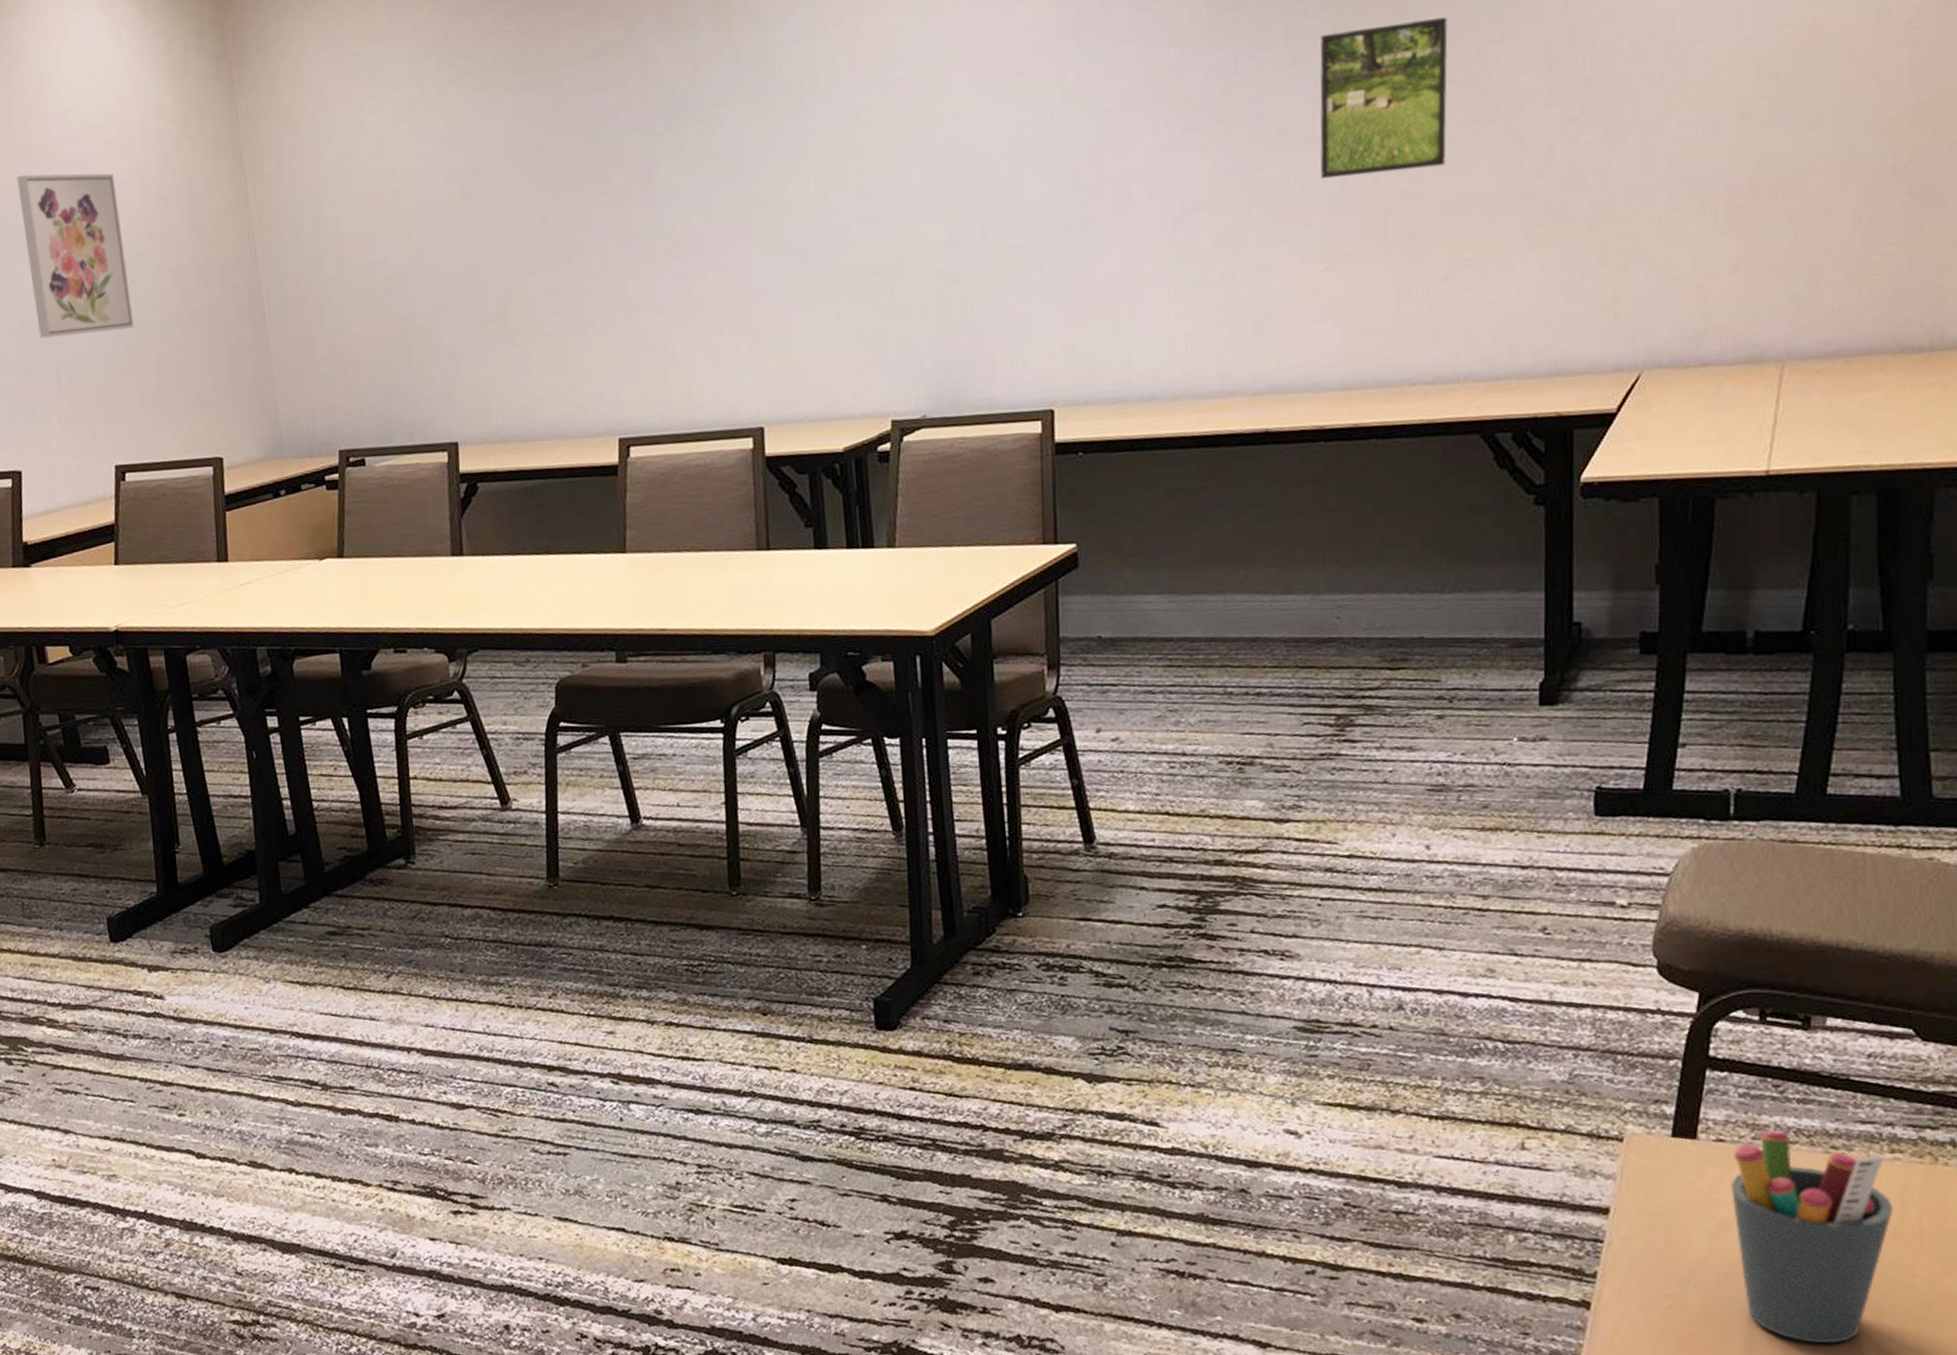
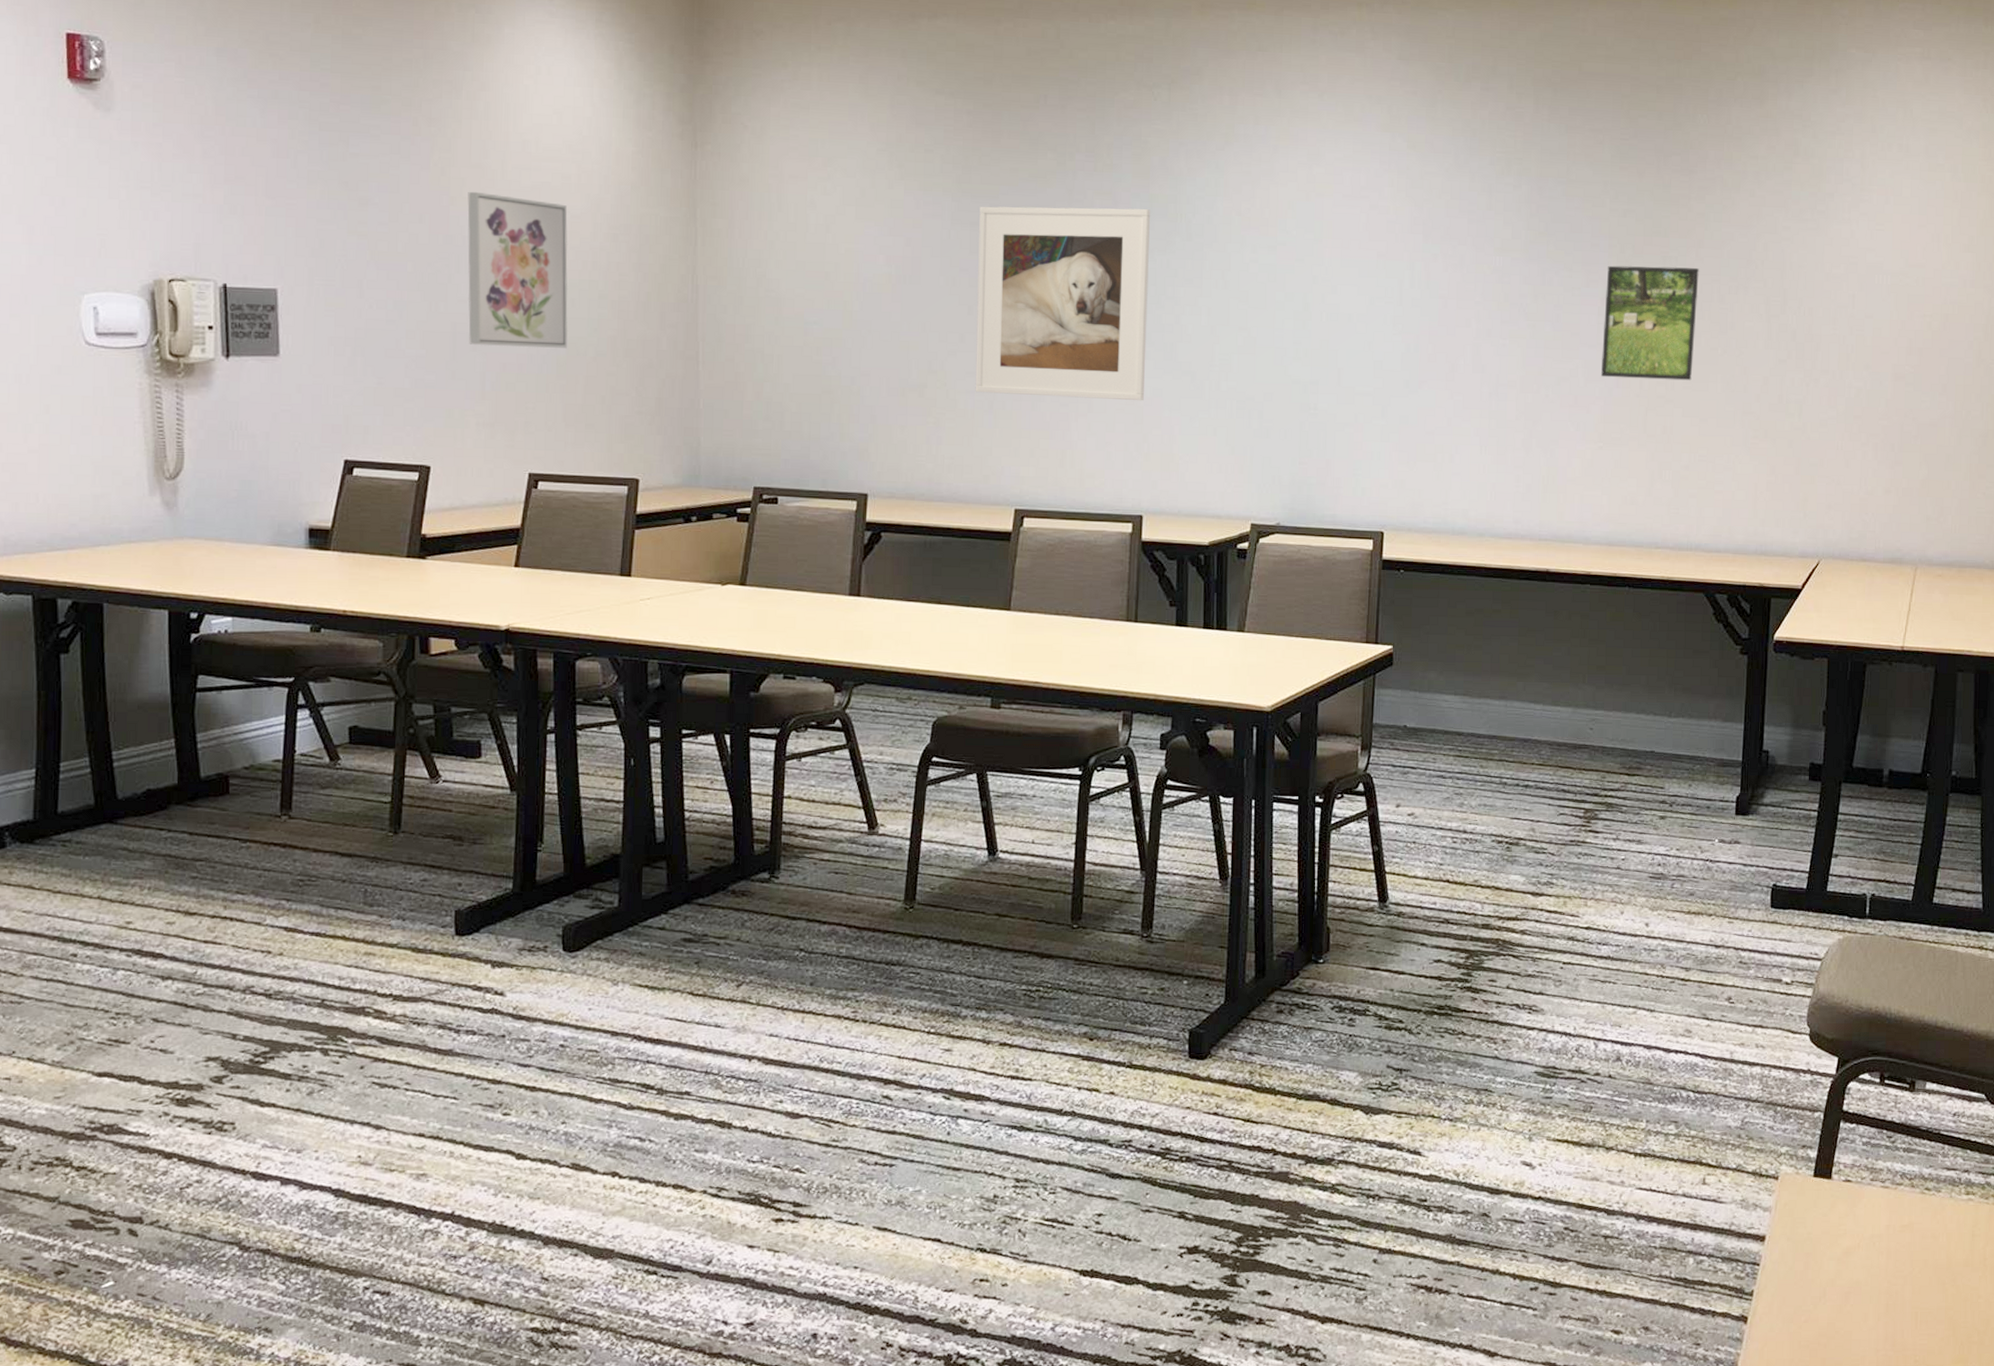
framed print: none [543,66,752,313] -> present [975,206,1150,401]
pen holder: present [1731,1130,1893,1344] -> none [1854,1173,1967,1353]

